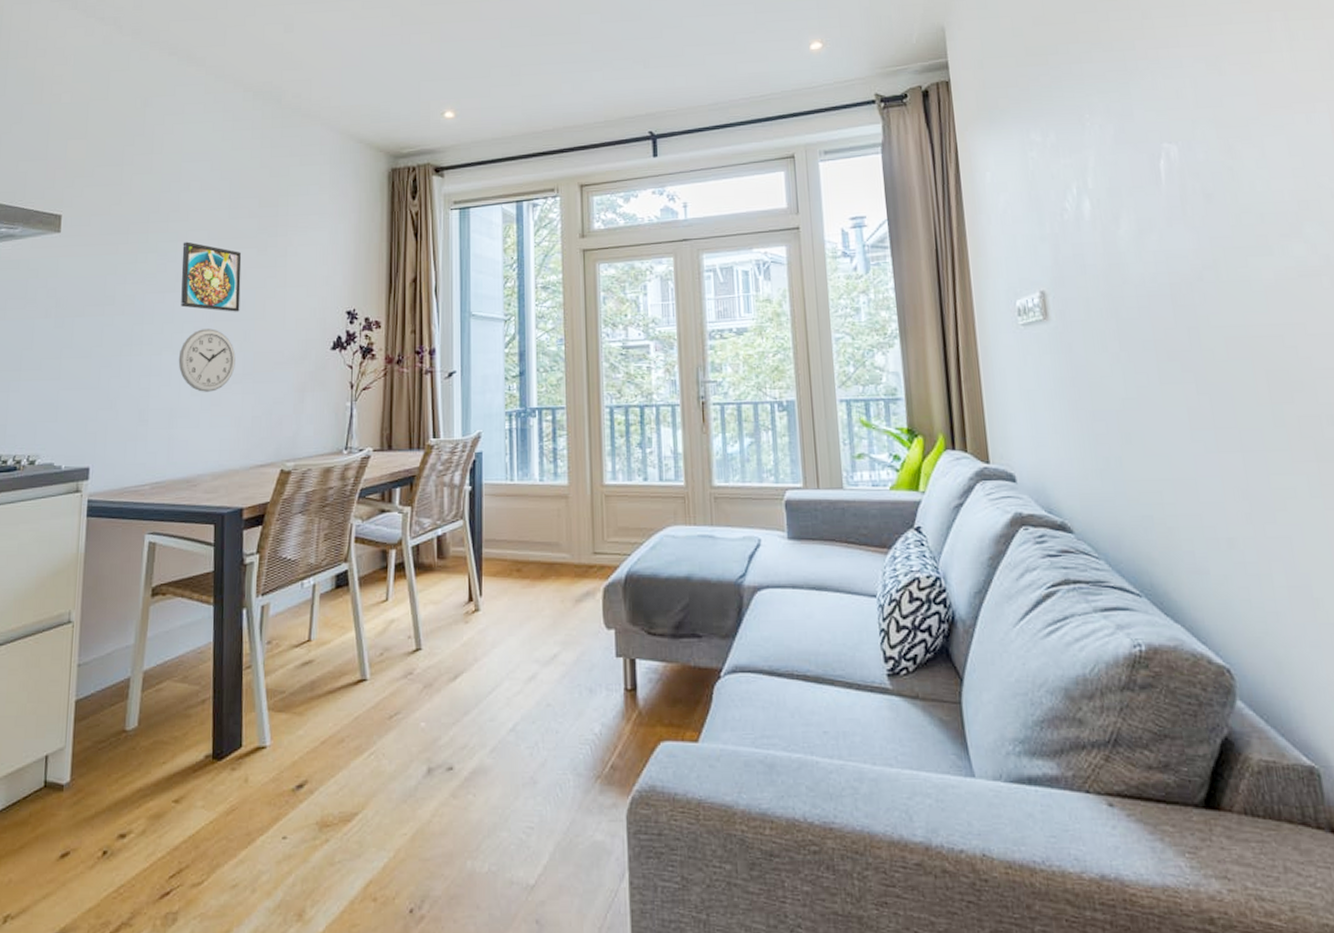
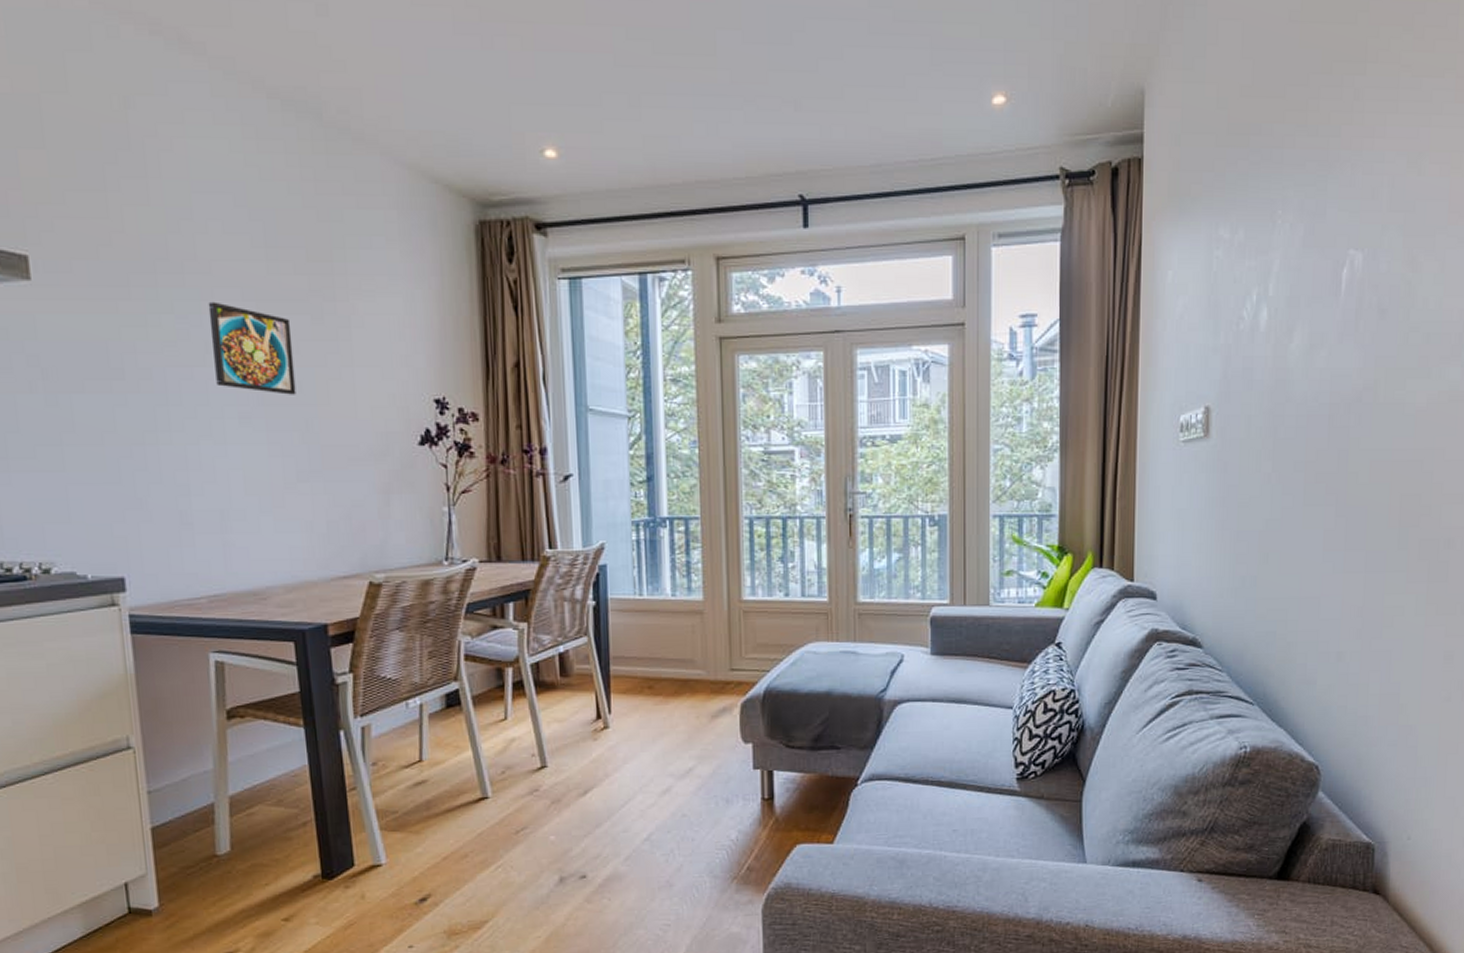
wall clock: present [178,328,236,392] -> none [222,414,299,491]

